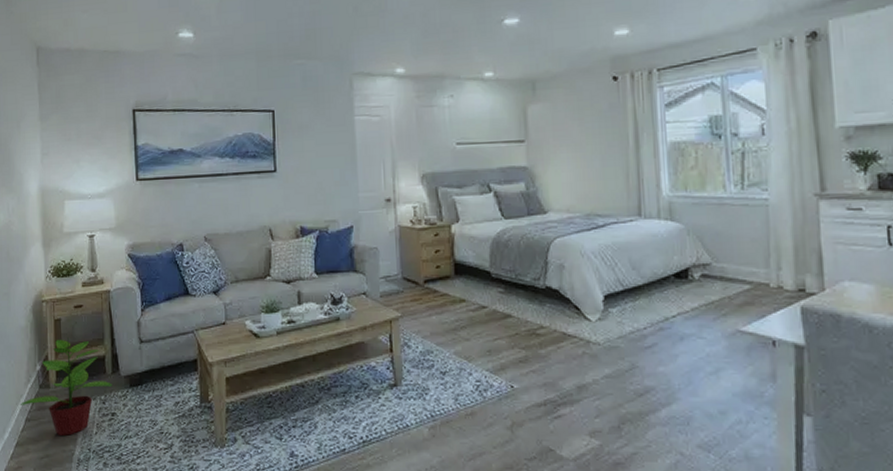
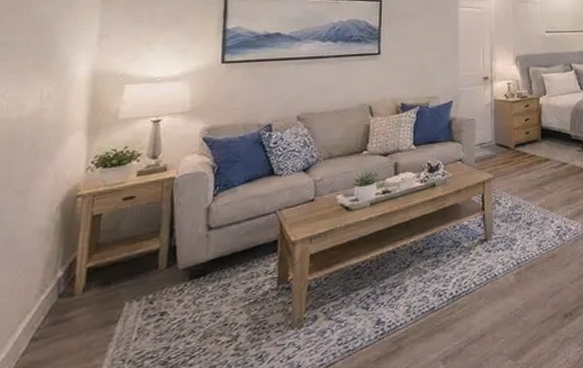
potted plant: present [21,337,113,436] -> none [25,234,166,351]

